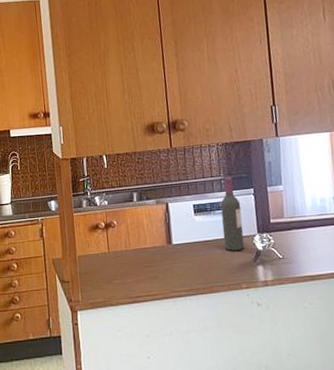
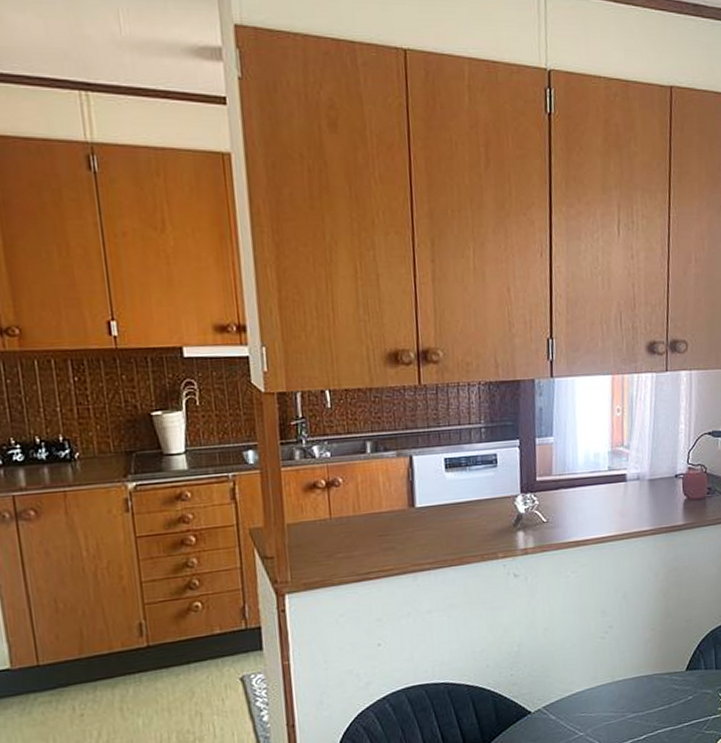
wine bottle: present [220,177,245,251] -> none [478,424,504,515]

